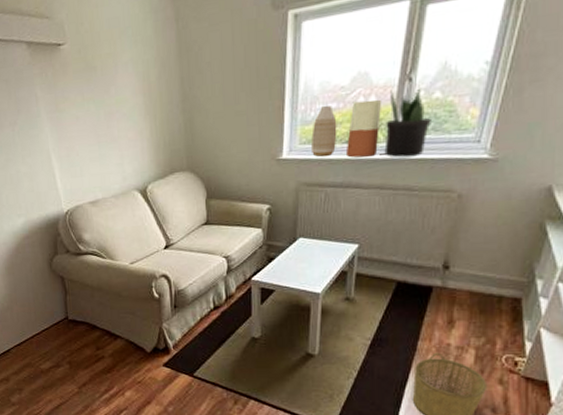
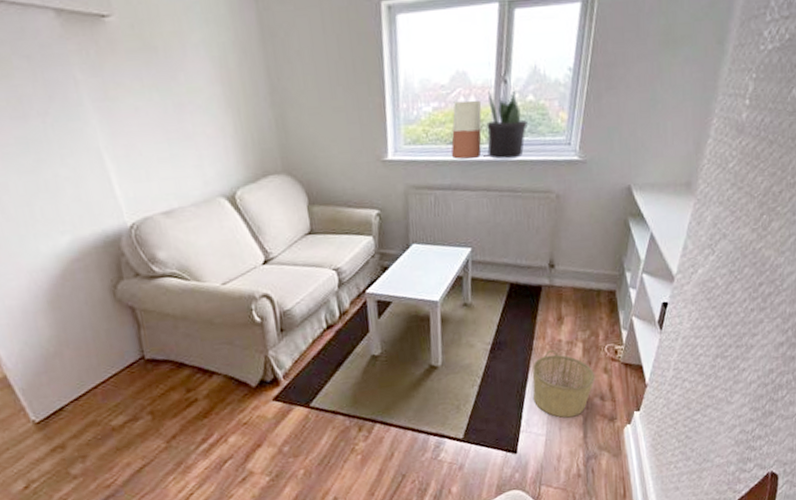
vase: present [311,106,337,158] -> none [415,105,442,159]

